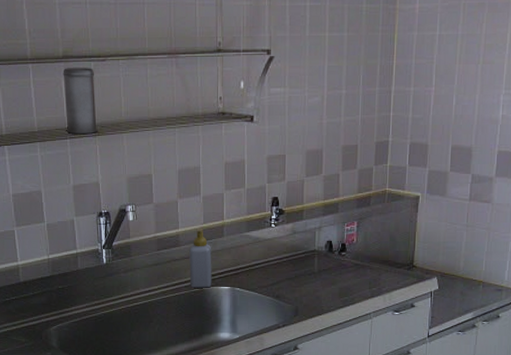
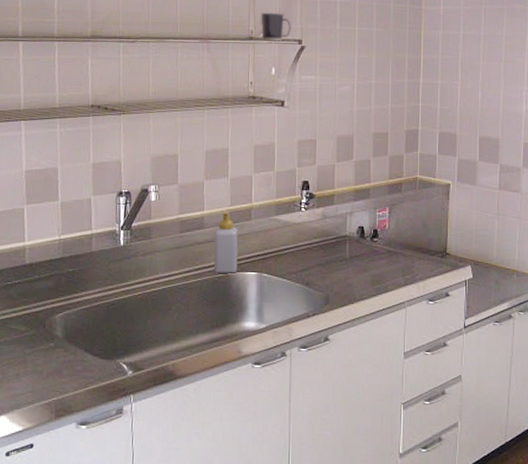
canister: present [63,68,97,135] -> none [90,47,123,113]
mug: none [228,21,259,54] -> present [261,12,291,42]

